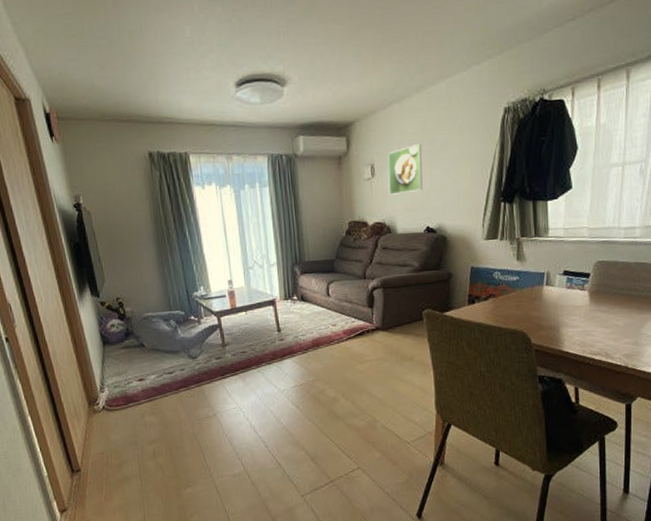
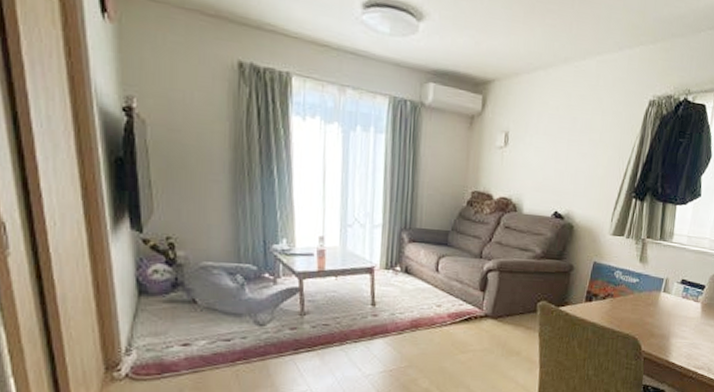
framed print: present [388,143,423,195] -> none [520,119,562,171]

